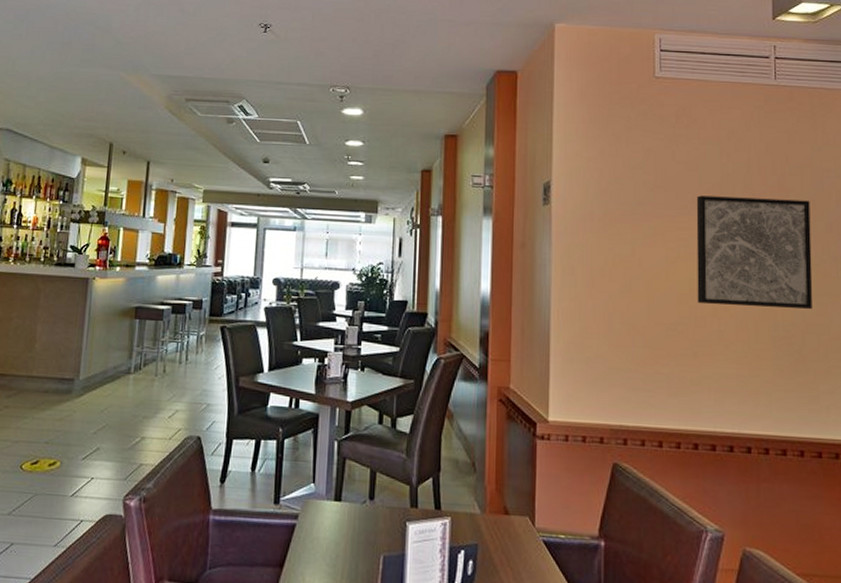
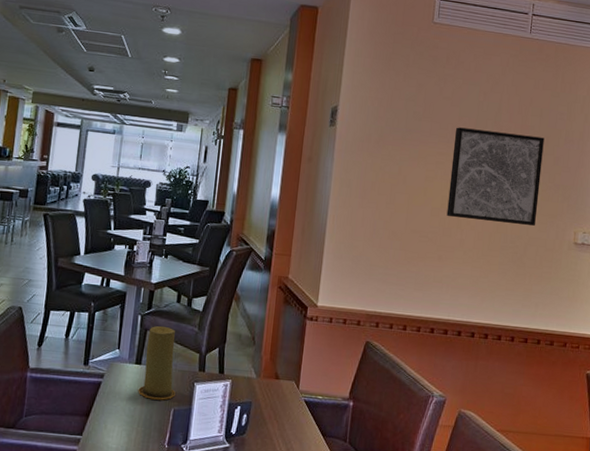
candle: none [339,452,384,545] -> present [138,325,176,400]

